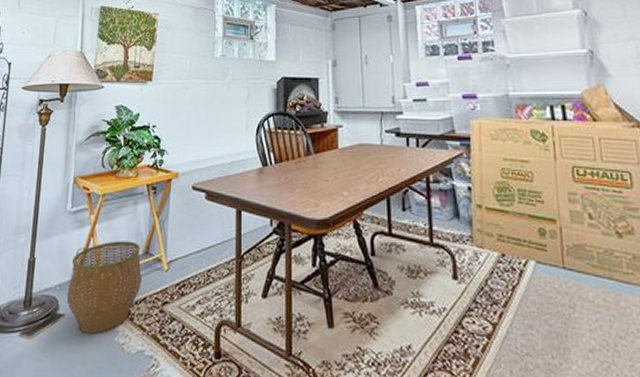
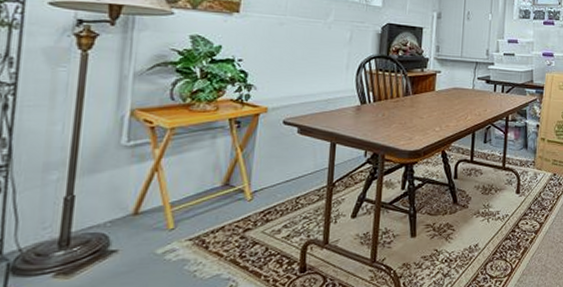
basket: present [66,241,142,334] -> none [121,174,220,266]

